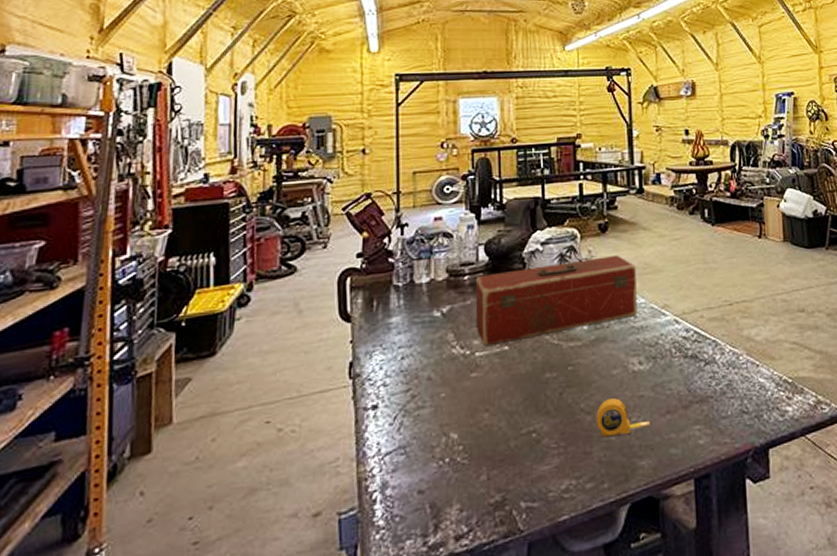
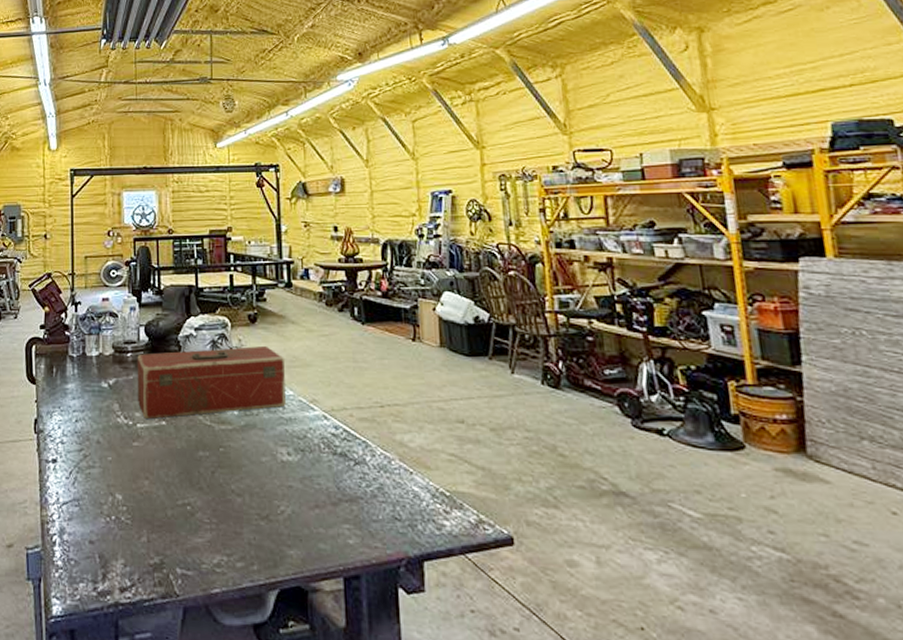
tape measure: present [596,398,650,438] -> none [246,484,299,522]

